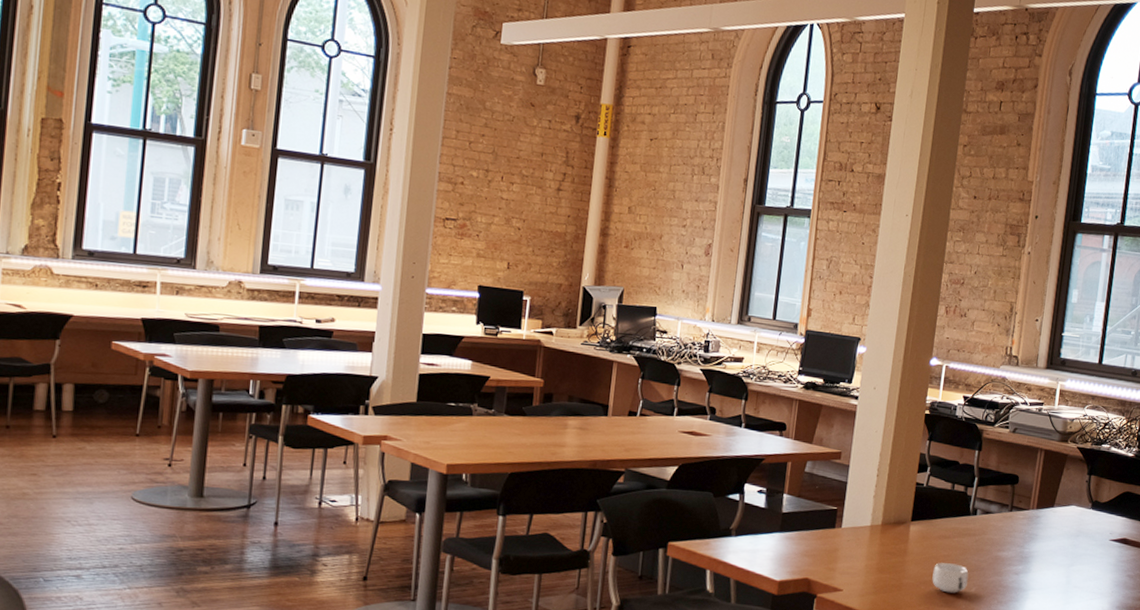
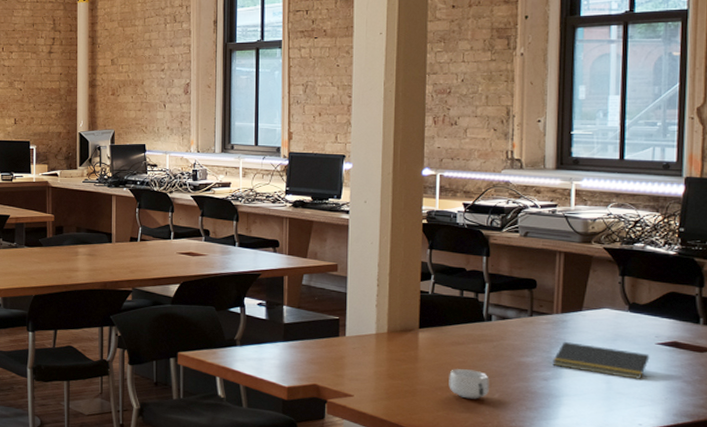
notepad: none [1024,537,1104,574] -> present [552,342,650,379]

